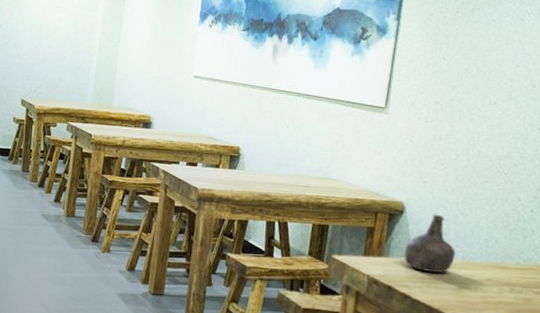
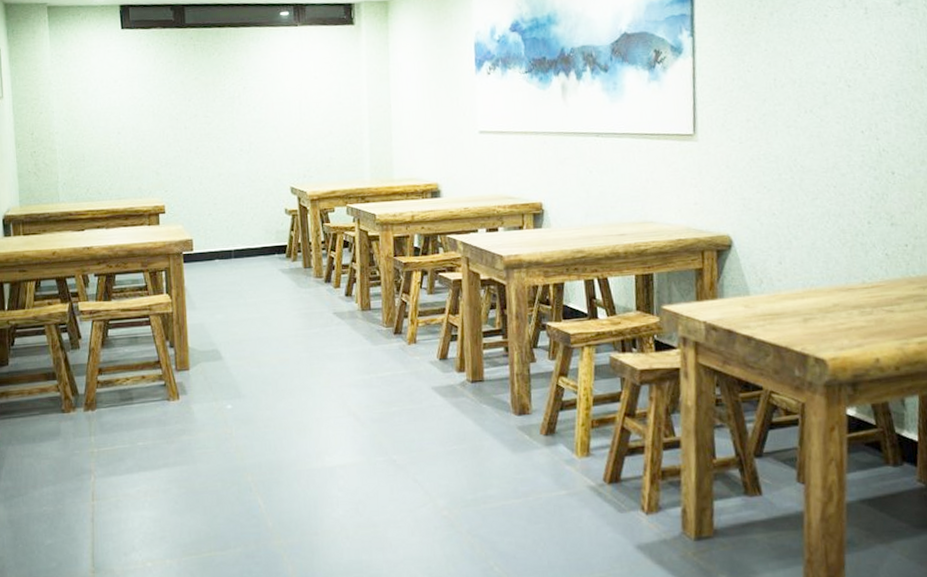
bottle: present [403,214,455,274] -> none [739,242,795,308]

